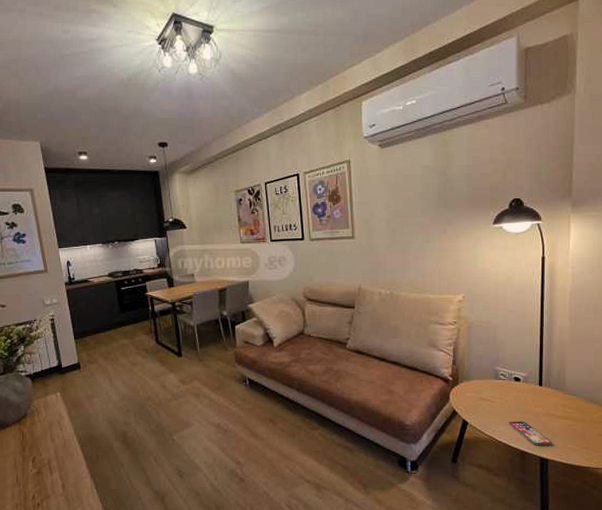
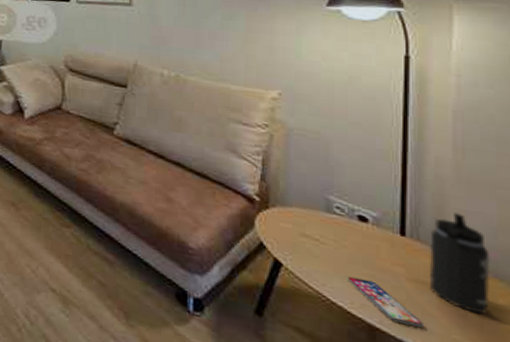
thermos bottle: none [555,364,589,428] -> present [428,212,491,315]

